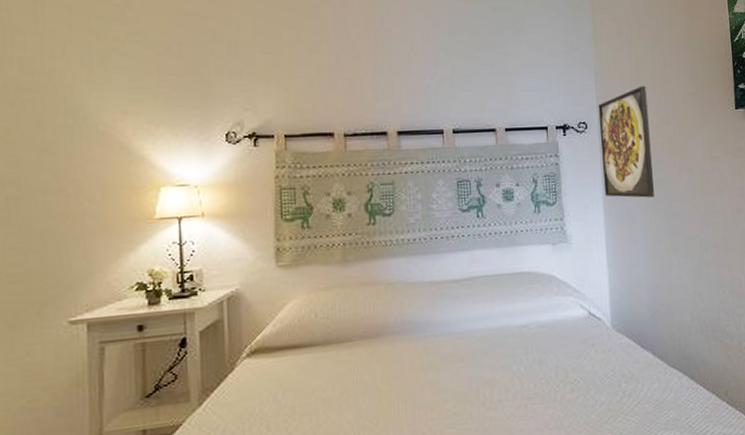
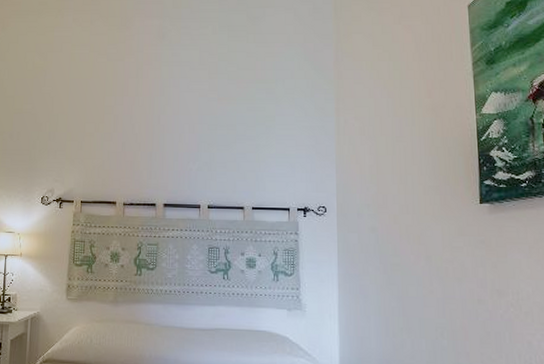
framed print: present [598,85,655,198] -> none [337,177,390,279]

